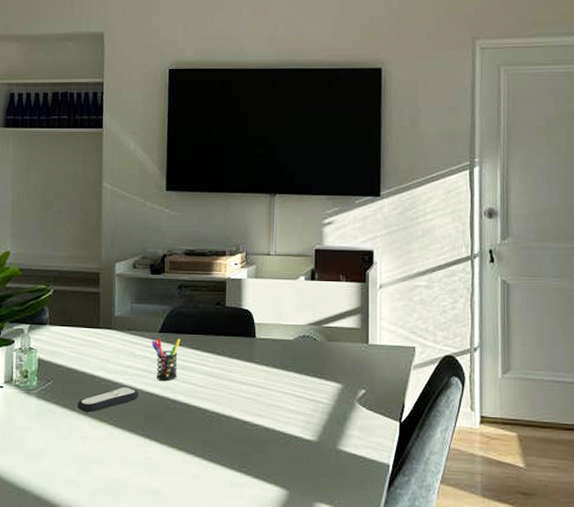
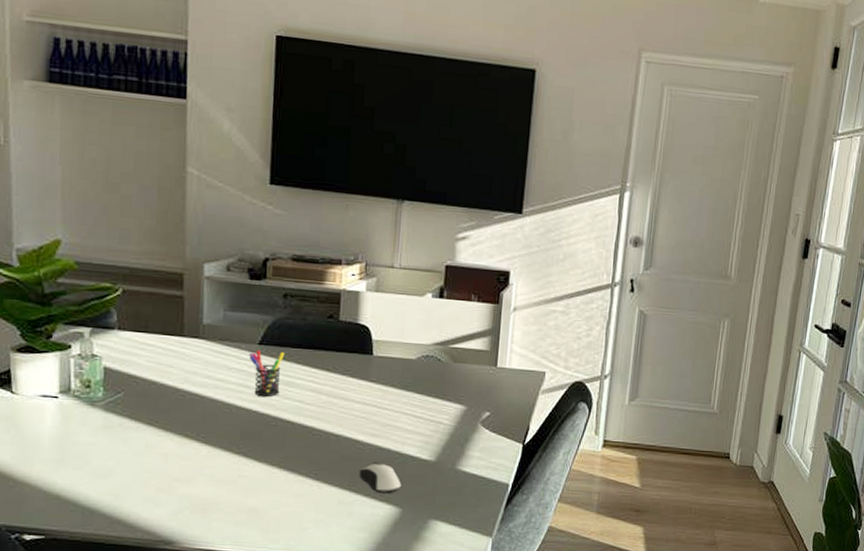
remote control: present [77,386,140,412] -> none [155,401,234,428]
computer mouse: none [248,443,287,475] -> present [359,462,402,494]

